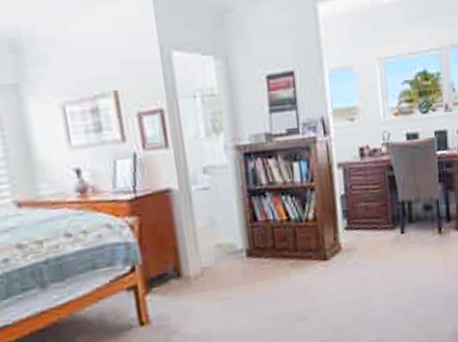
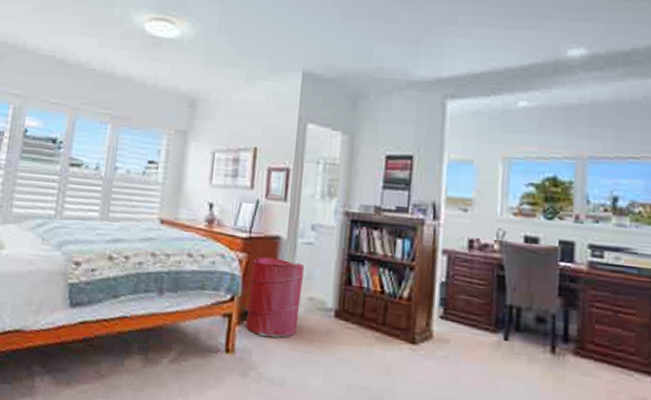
laundry hamper: none [146,212,212,298] -> present [245,256,305,338]

